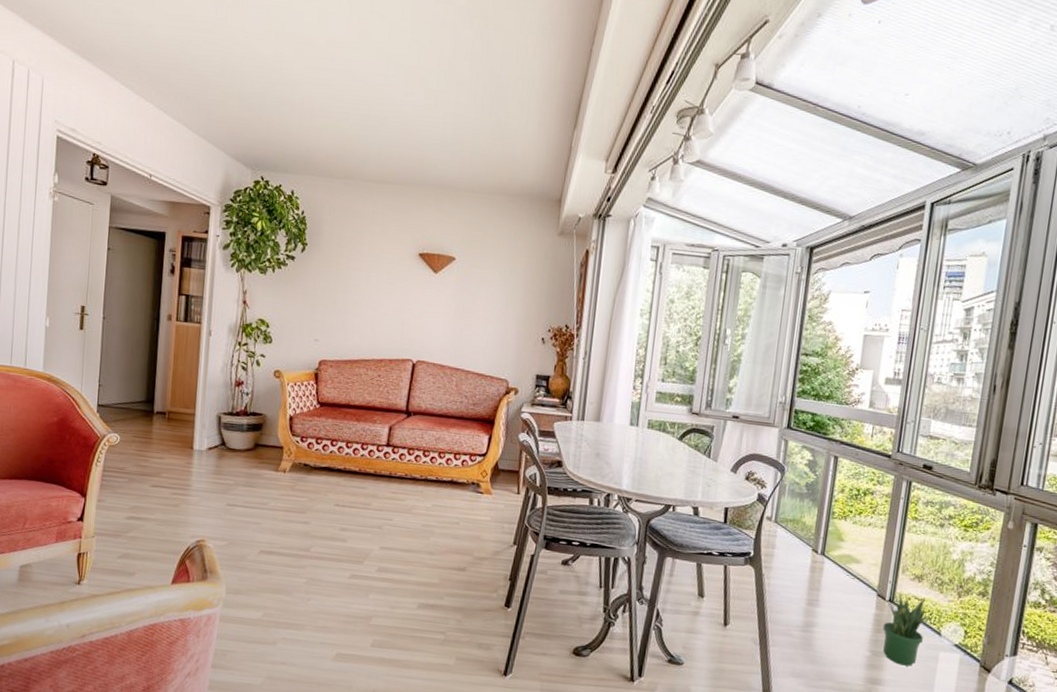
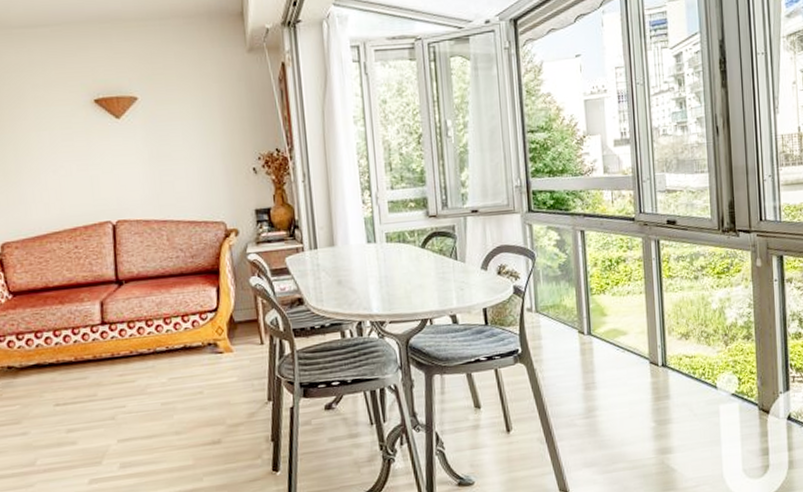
planter: present [883,591,932,666] -> none [661,353,705,428]

